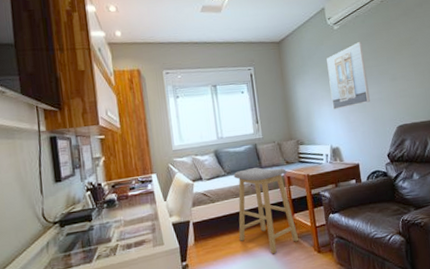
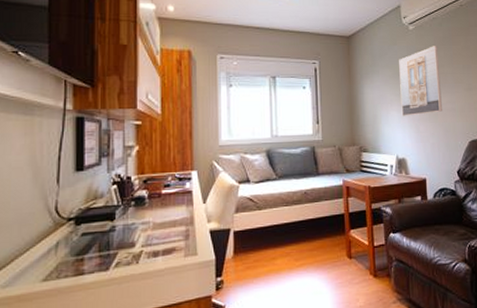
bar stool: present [233,167,299,254] -> none [285,172,354,275]

